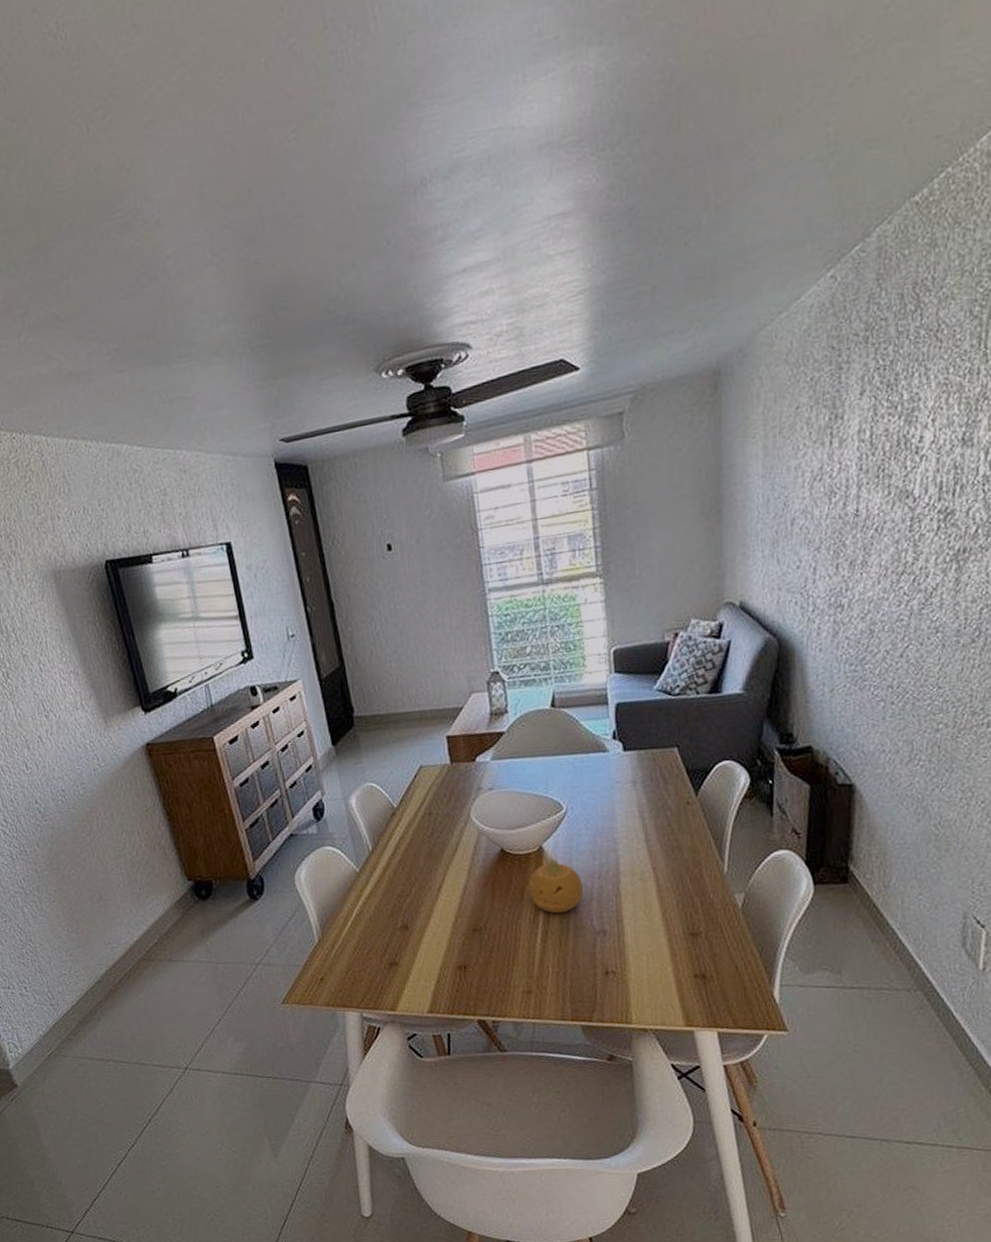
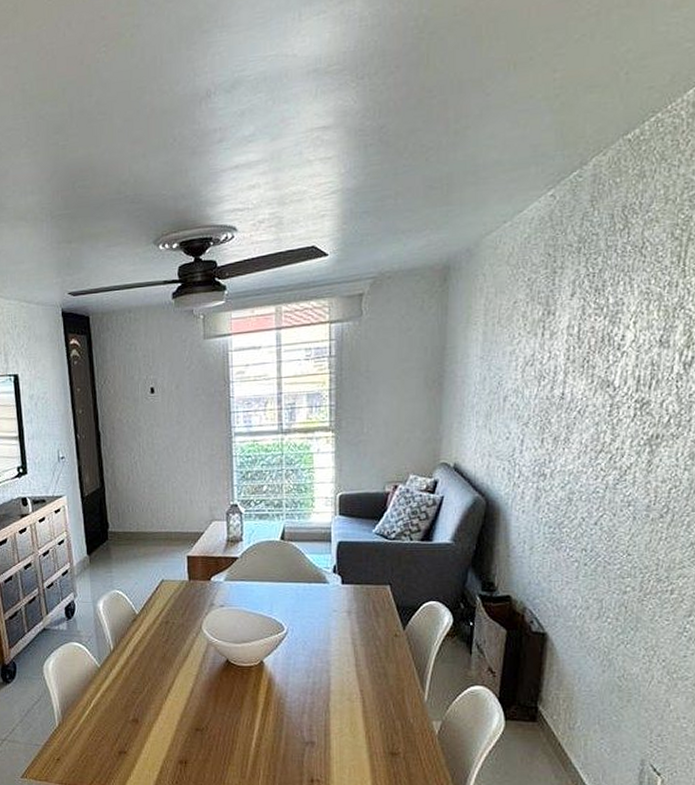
fruit: present [529,859,584,914] -> none [249,674,297,723]

